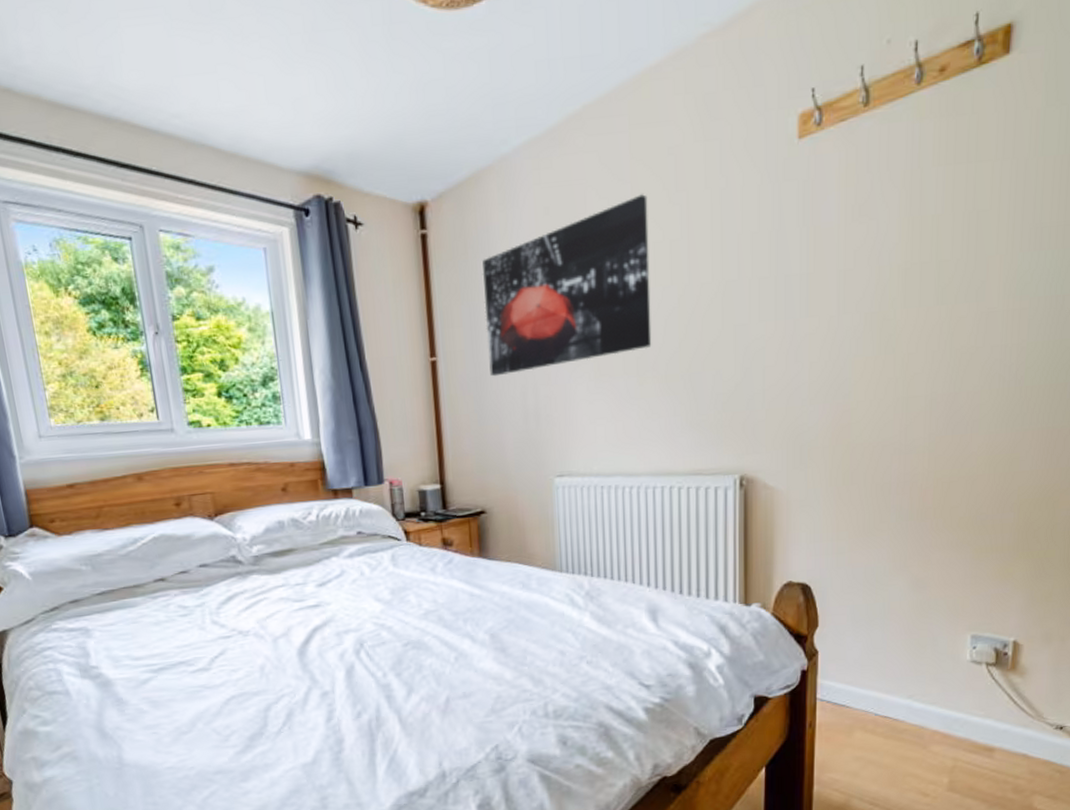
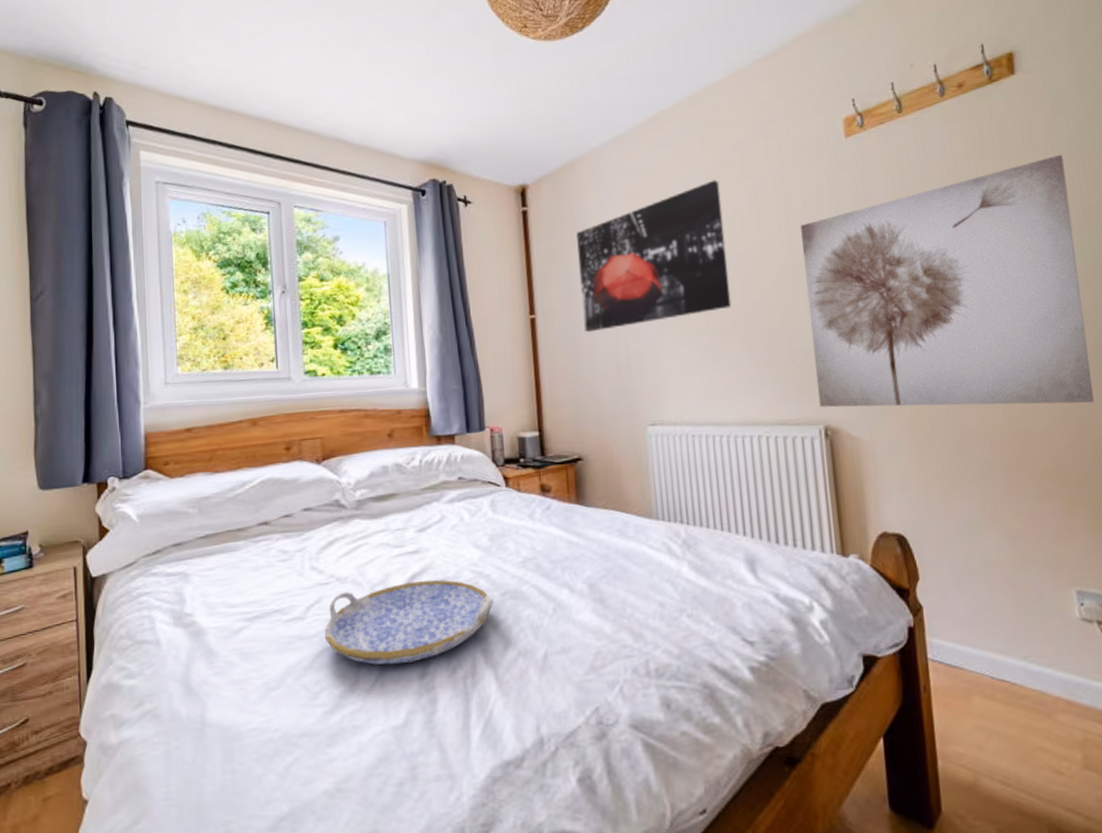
serving tray: none [230,632,396,711] -> present [324,579,494,665]
wall art: none [736,159,1046,456] -> present [800,154,1094,408]

